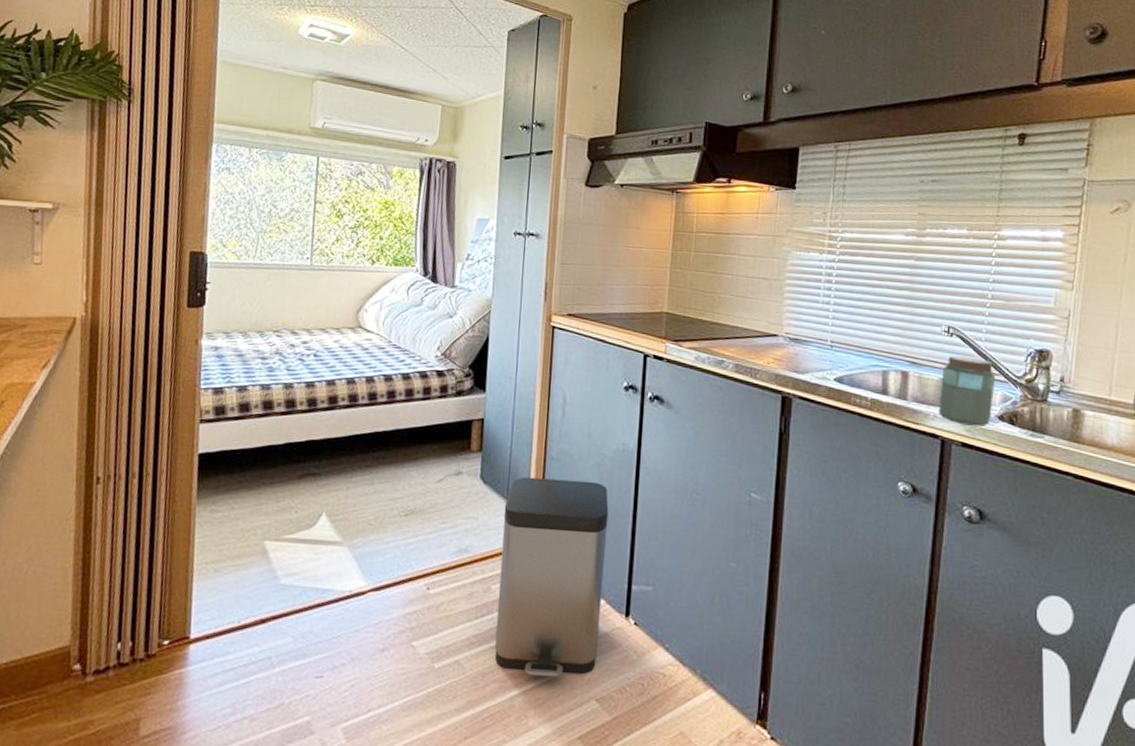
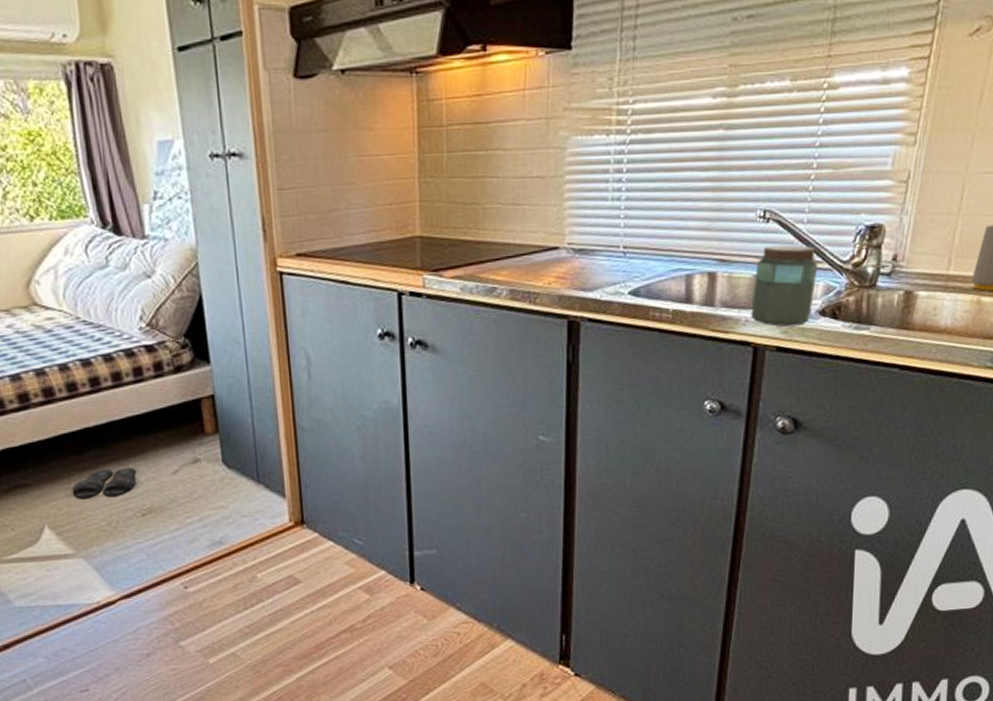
slippers: none [352,469,408,496] -> present [71,467,137,500]
pedal bin: present [494,477,609,678] -> none [256,448,385,656]

